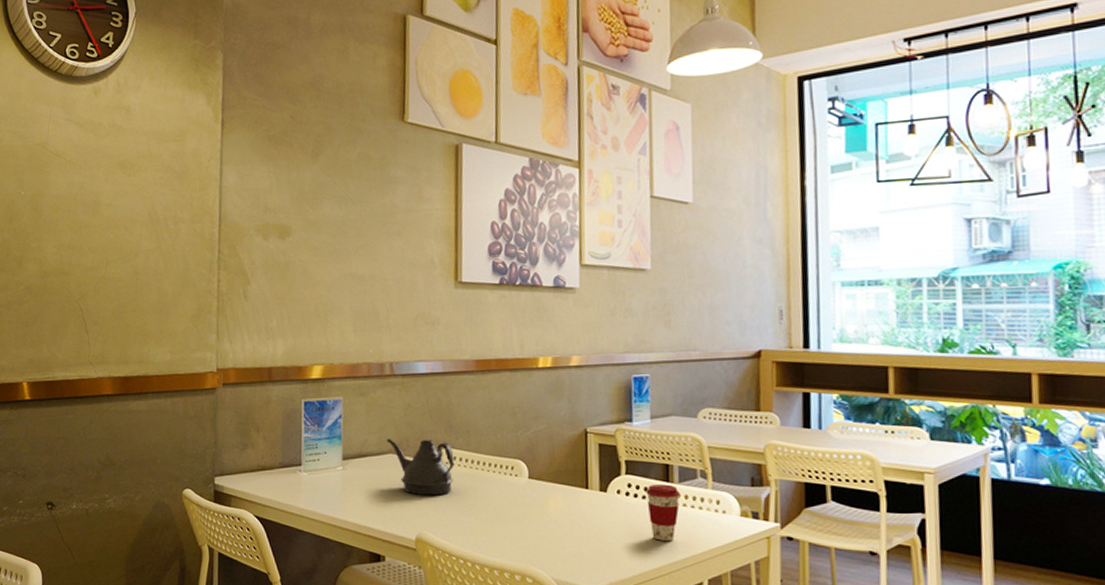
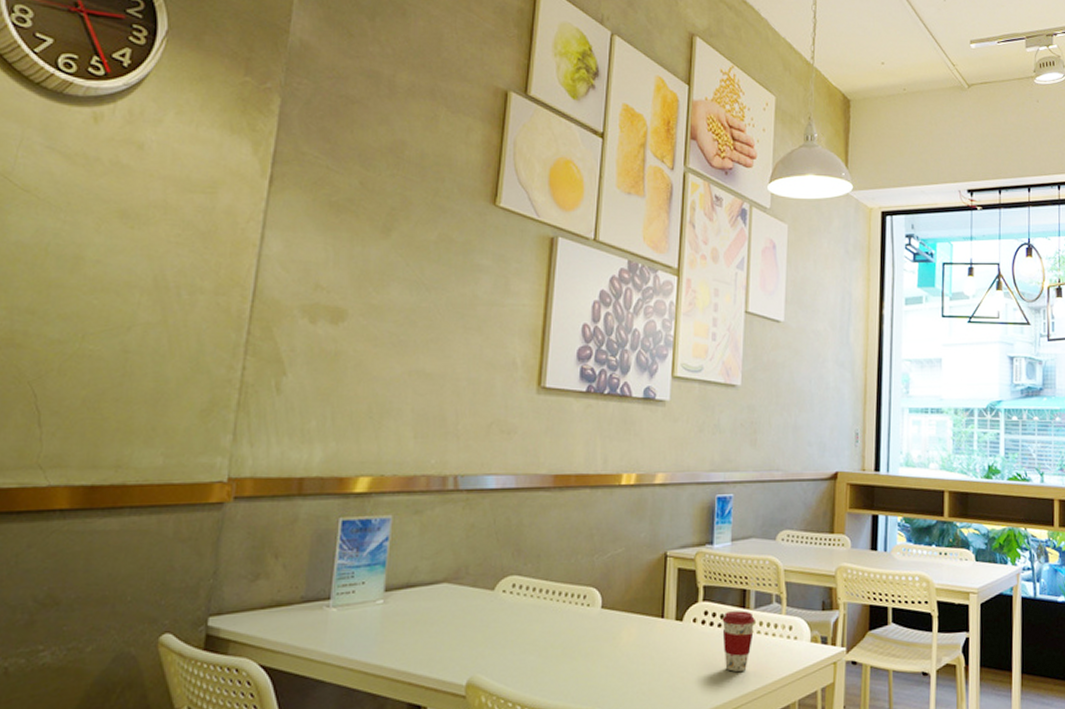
teapot: present [386,439,455,496] -> none [441,565,520,632]

